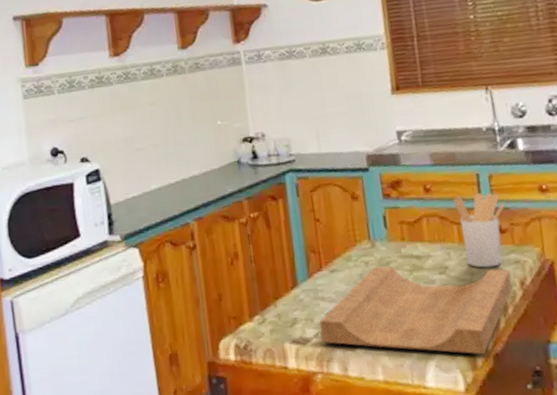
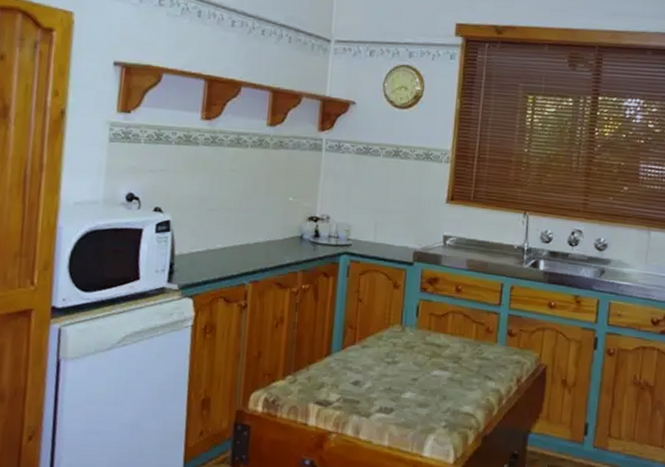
cutting board: present [319,266,513,355] -> none [342,348,511,435]
utensil holder: present [452,193,505,268] -> none [477,299,518,364]

